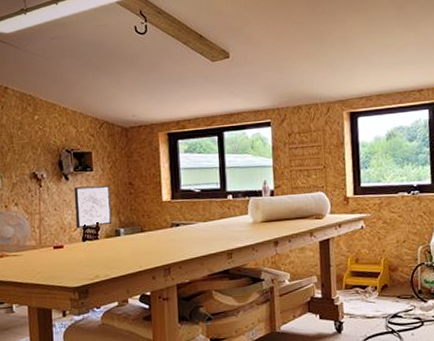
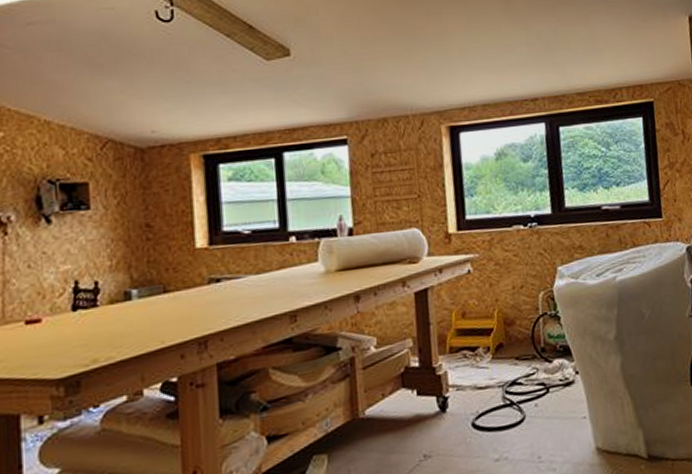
wall art: present [74,185,112,229] -> none [59,228,119,293]

